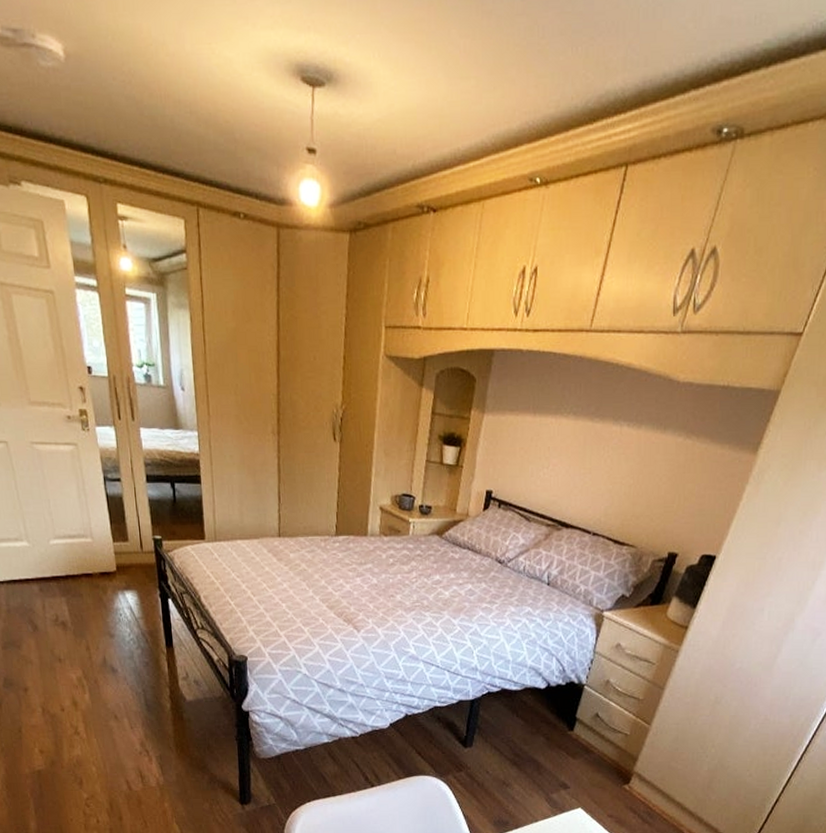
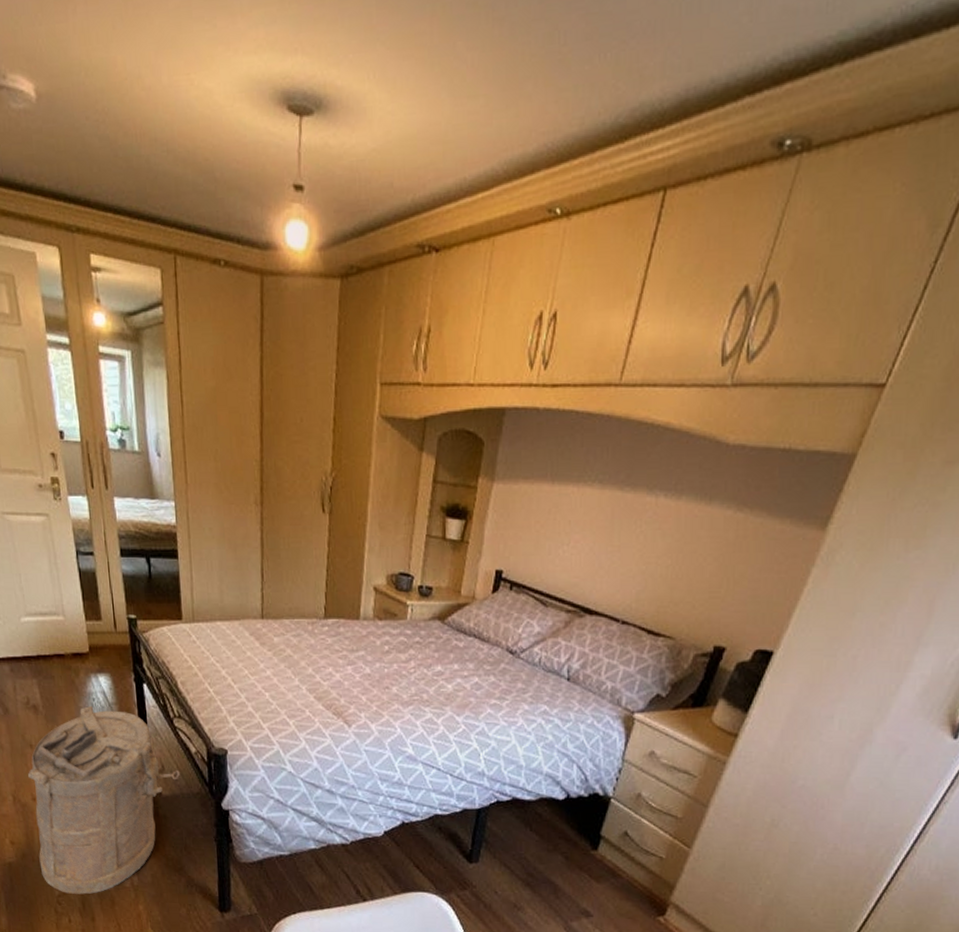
laundry hamper: none [57,620,203,796] -> present [28,705,180,895]

